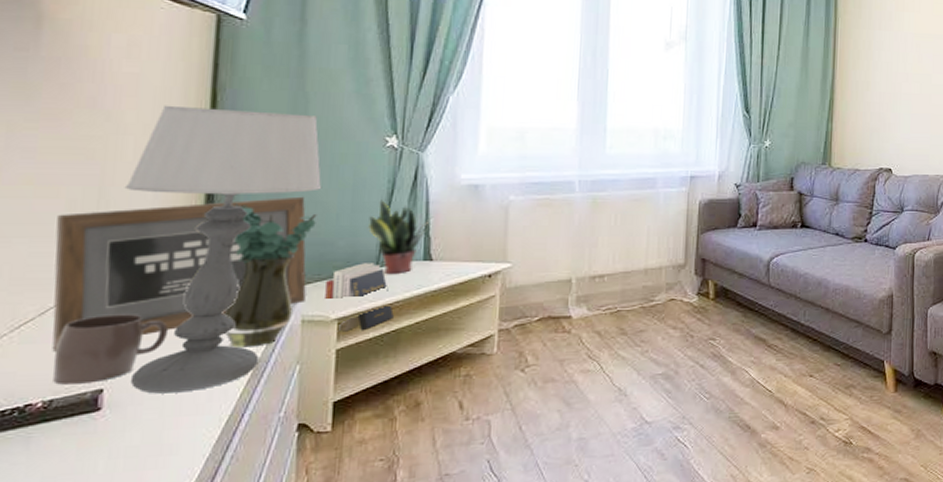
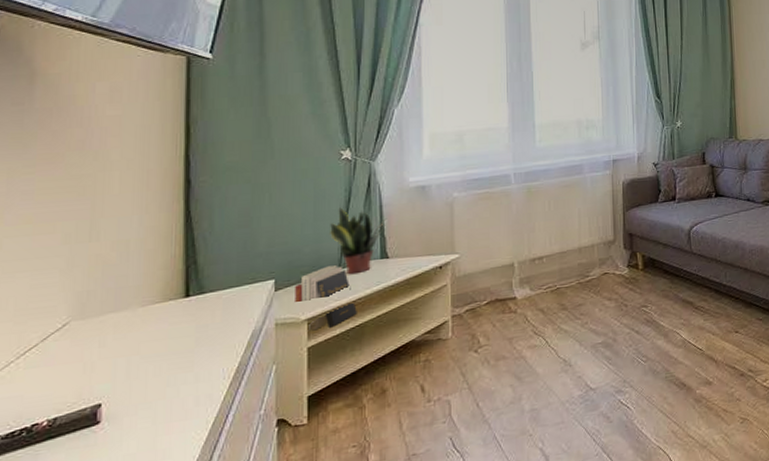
picture frame: present [52,196,307,352] -> none [53,211,278,374]
mug: present [52,314,169,385] -> none [55,332,158,403]
table lamp: present [124,105,322,394] -> none [112,137,287,404]
vase: present [223,203,317,348] -> none [205,223,284,355]

